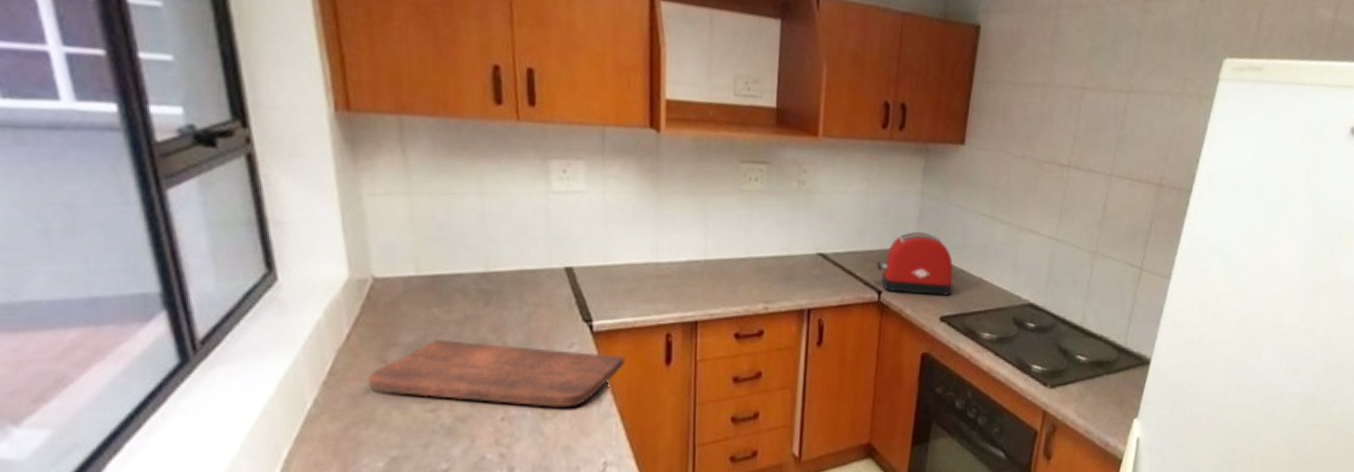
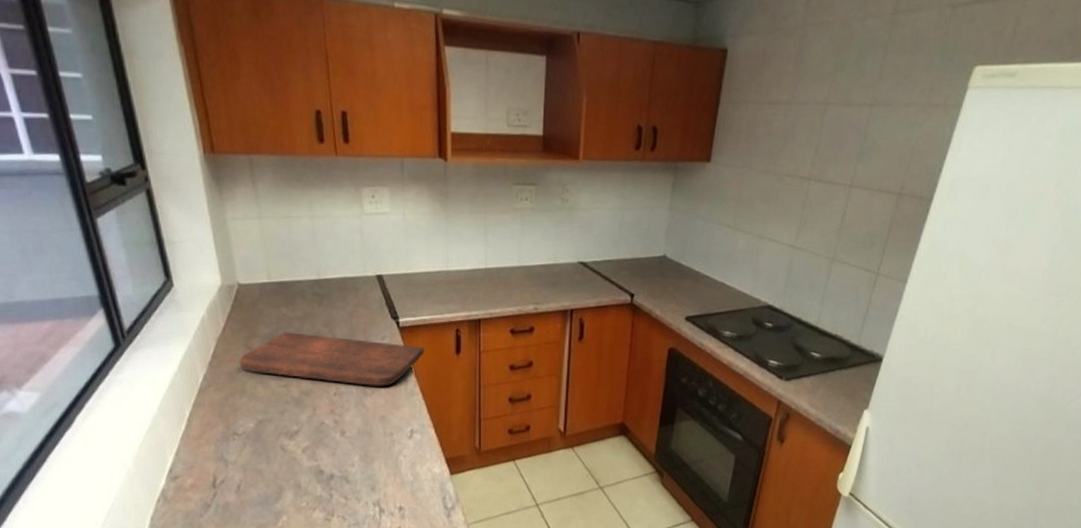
toaster: present [877,231,953,296] -> none [630,241,698,298]

